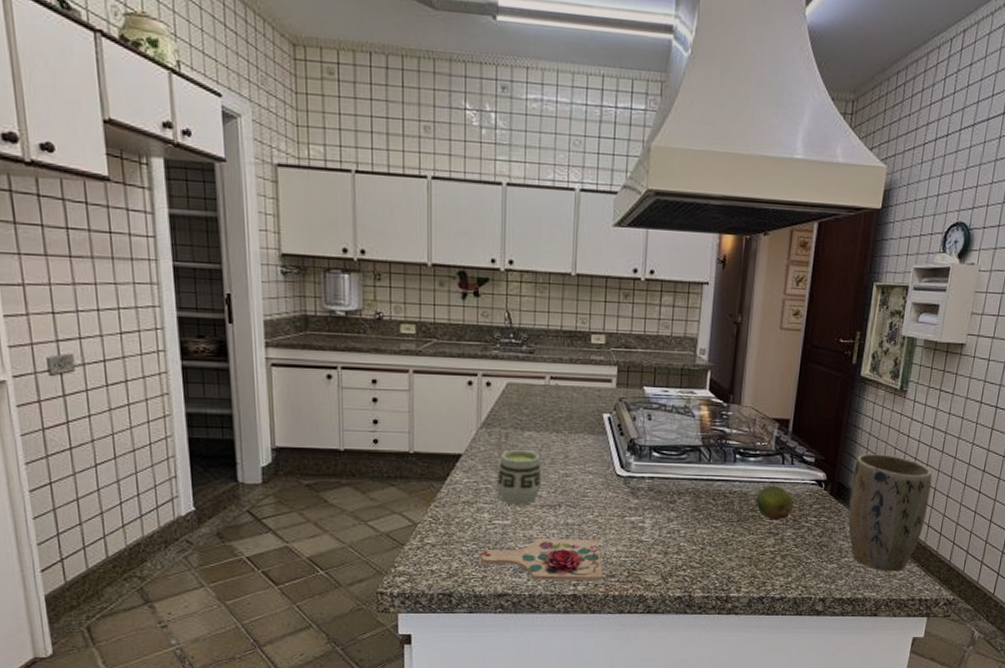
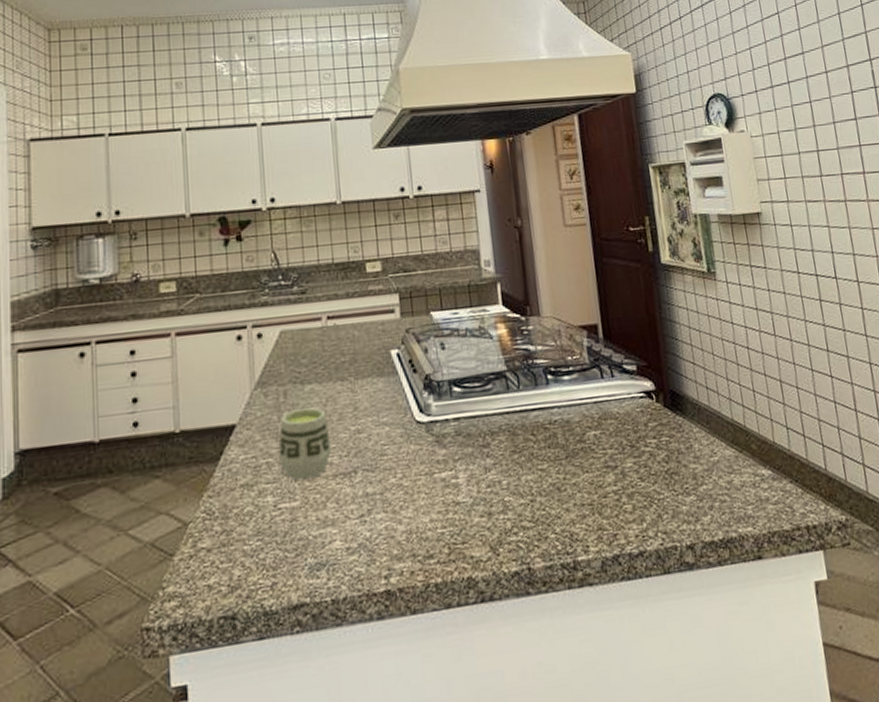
cutting board: present [480,538,603,581] -> none [266,509,420,578]
fruit: present [755,485,794,520] -> none [580,406,627,450]
plant pot: present [848,454,932,572] -> none [682,347,783,496]

